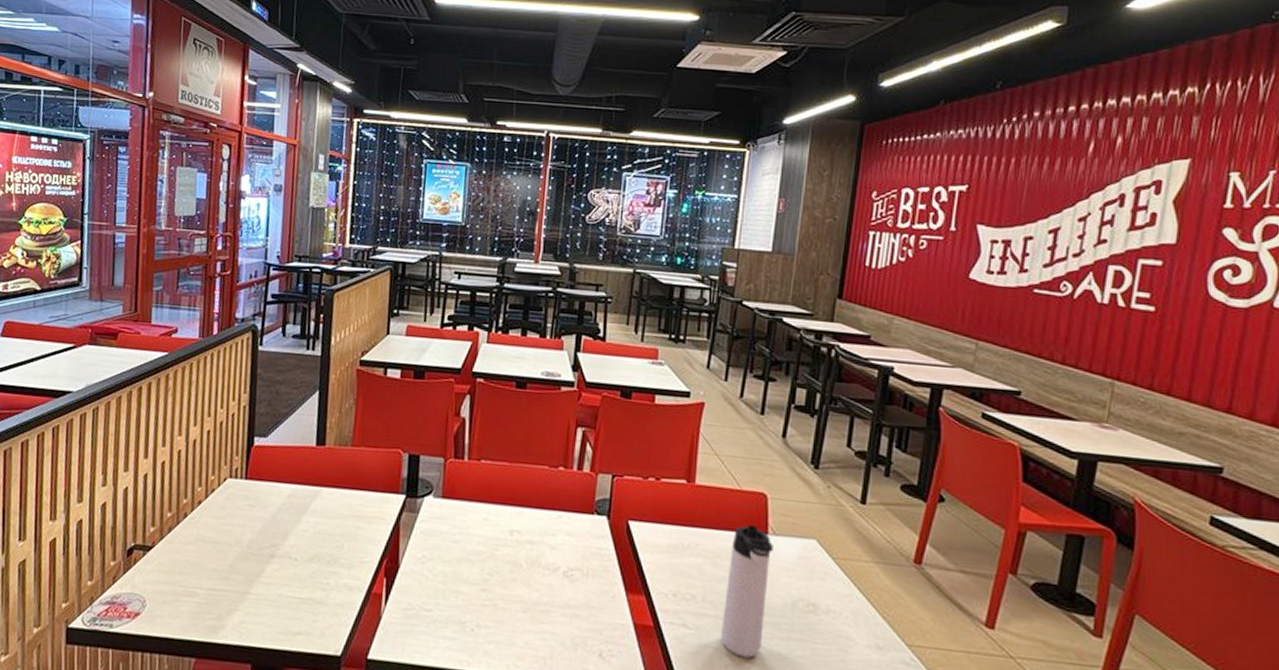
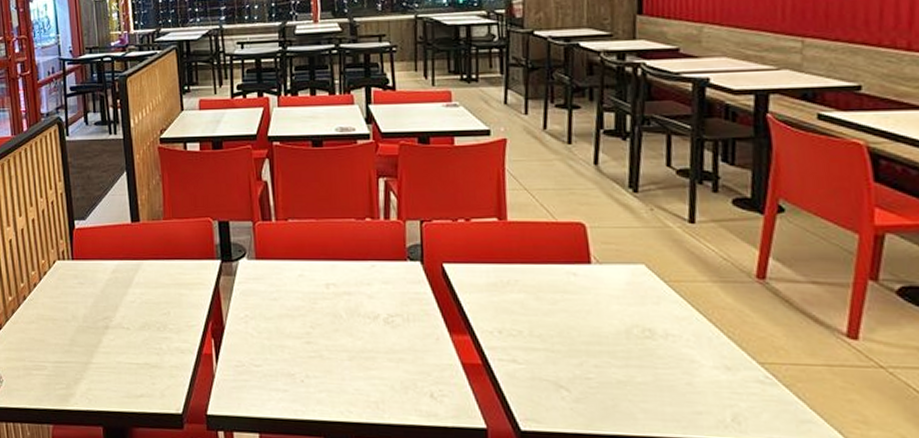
thermos bottle: present [721,524,773,658] -> none [553,255,599,388]

